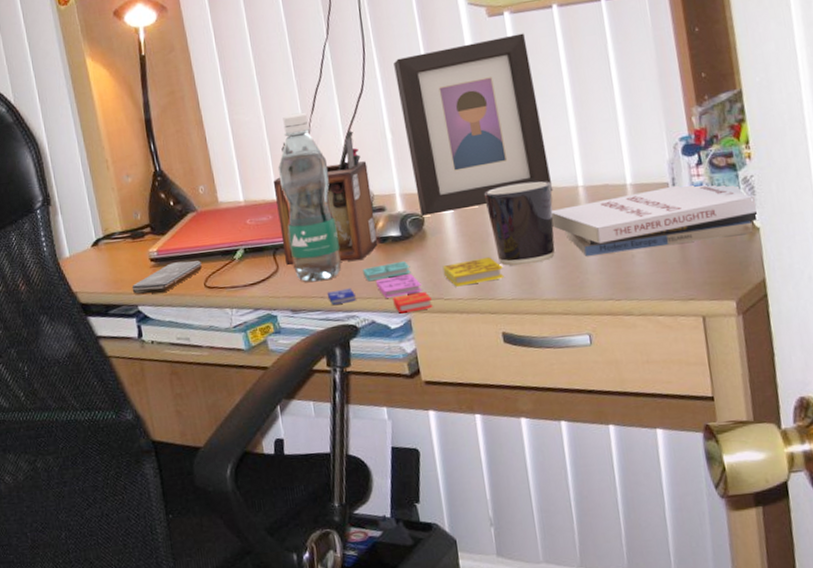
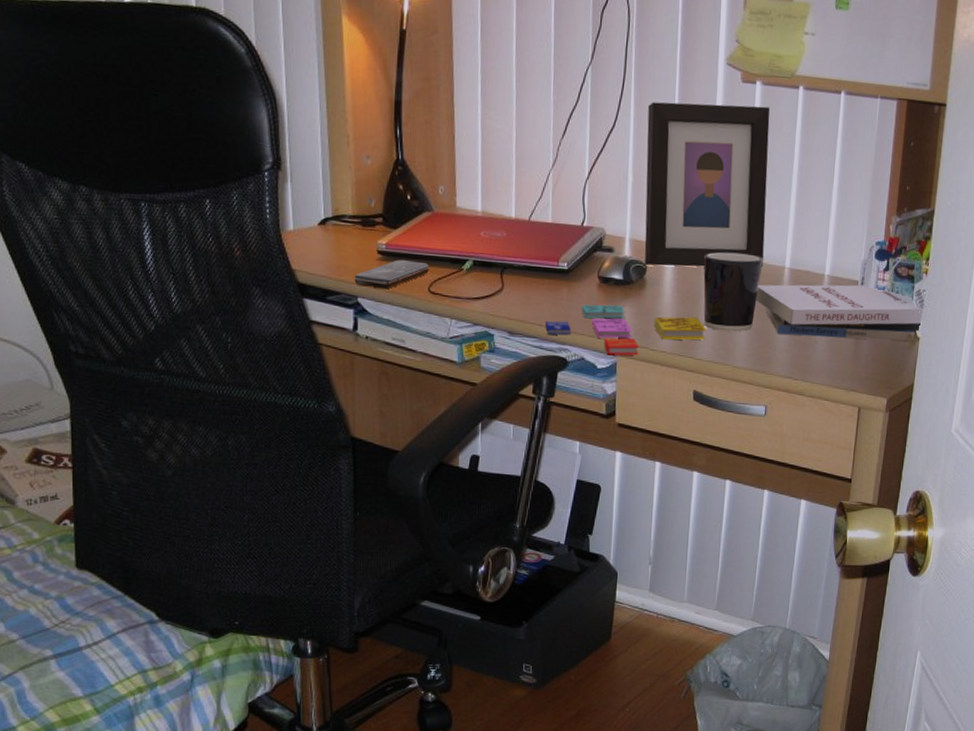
desk organizer: present [273,131,378,266] -> none [511,159,605,296]
bottle: present [277,112,342,283] -> none [517,132,569,309]

